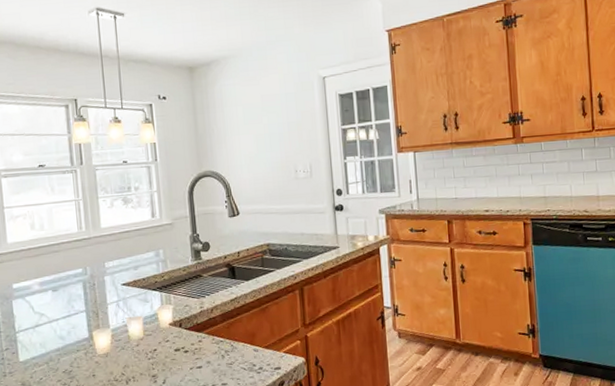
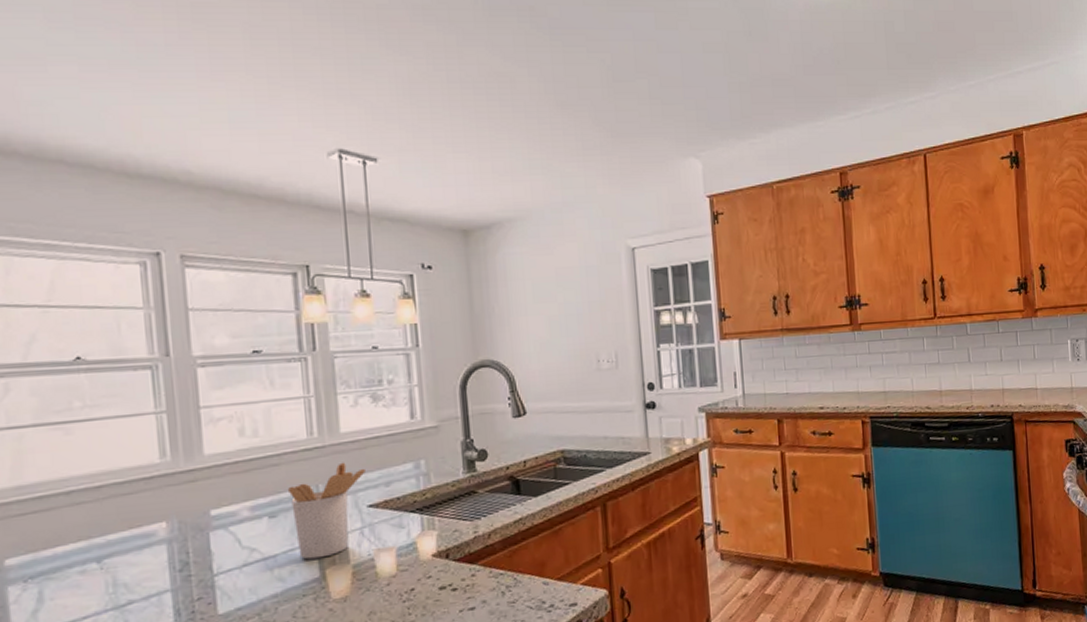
utensil holder: none [64,250,120,324] -> present [287,462,365,560]

